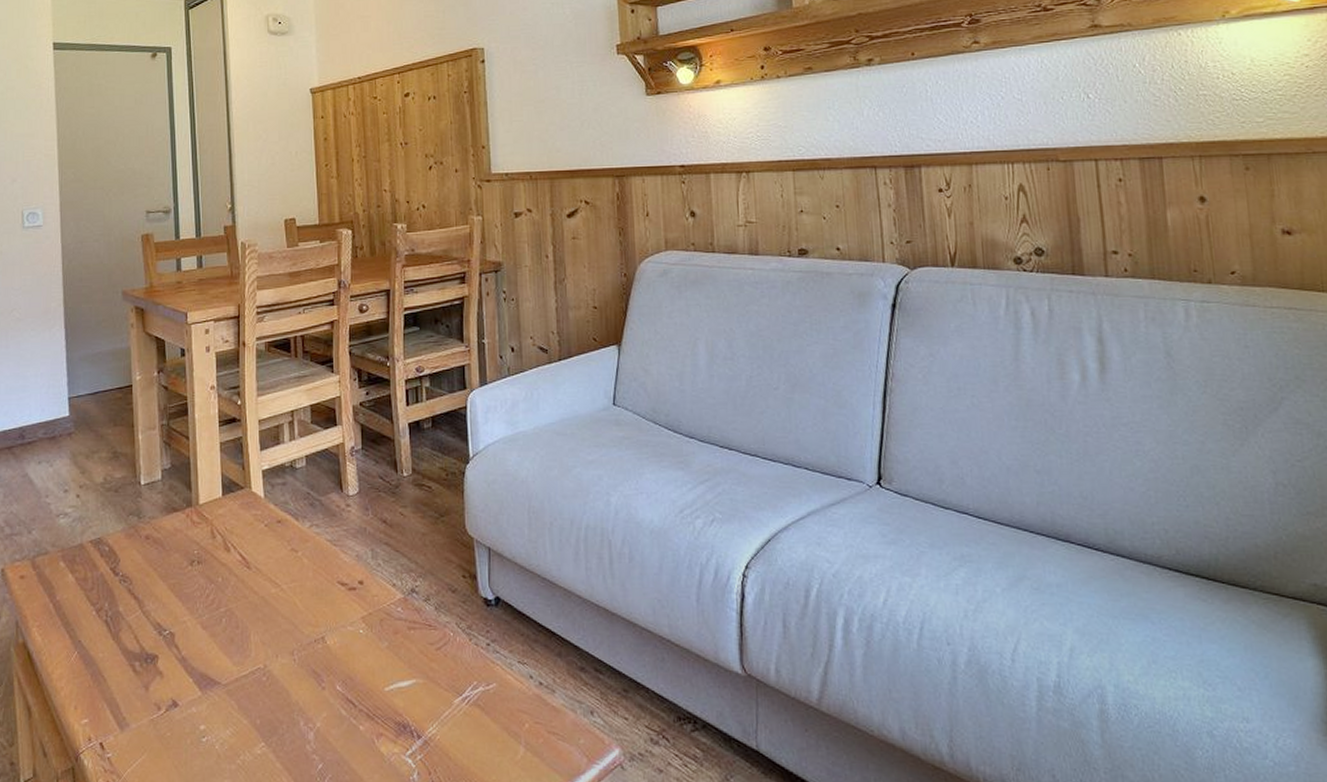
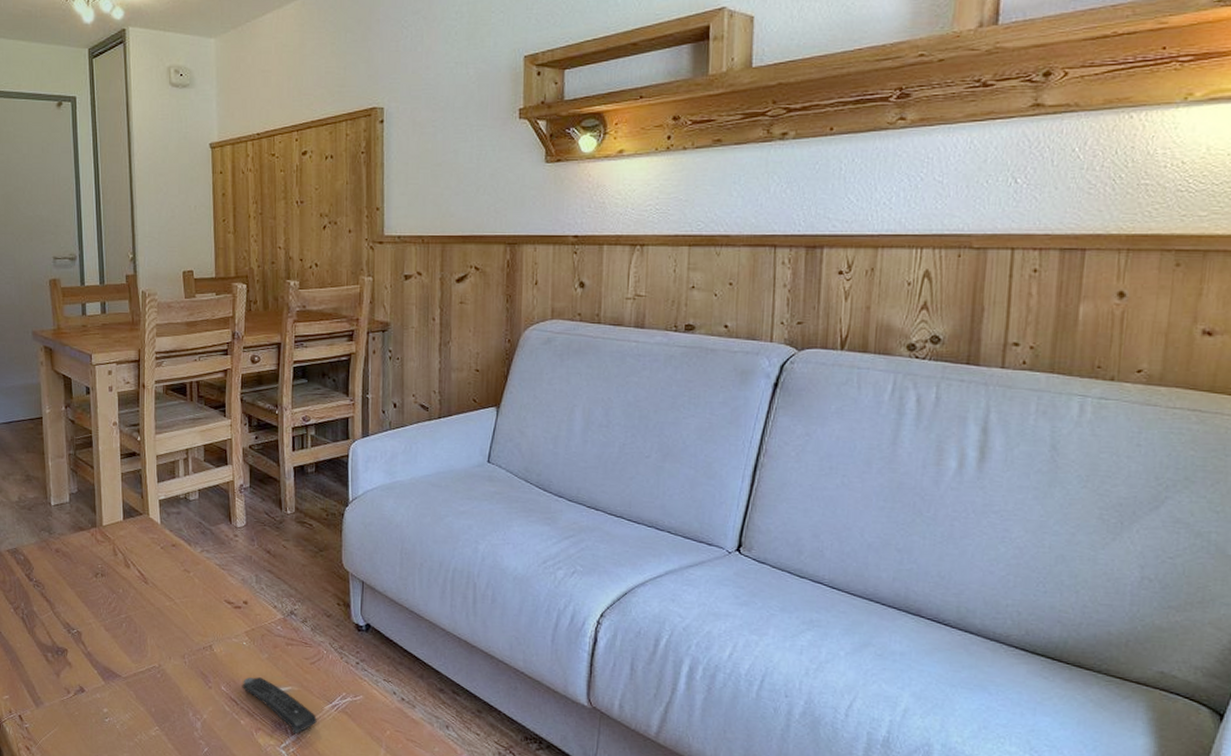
remote control: none [359,671,446,736] -> present [242,677,317,734]

